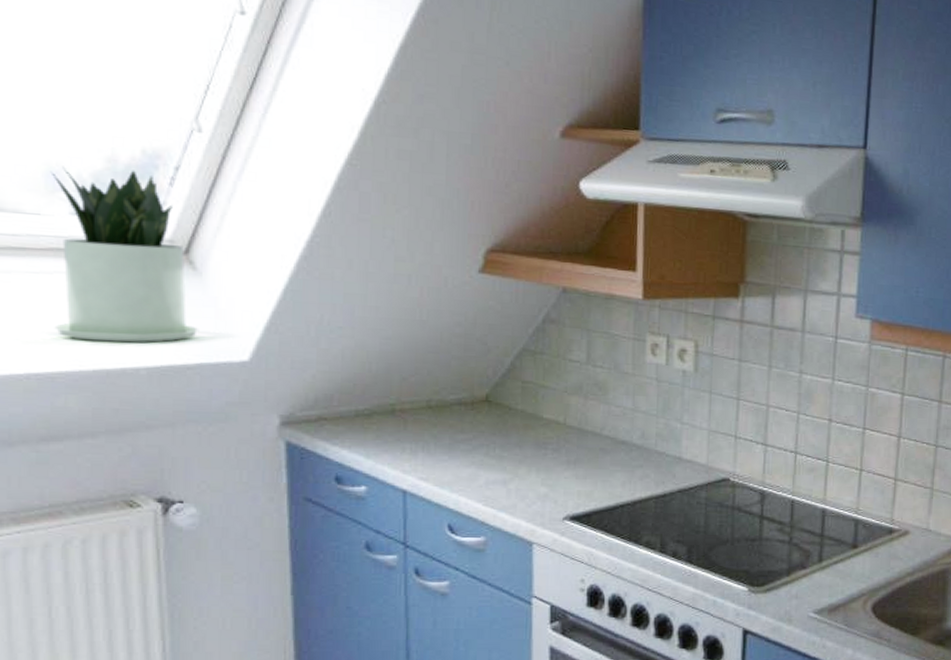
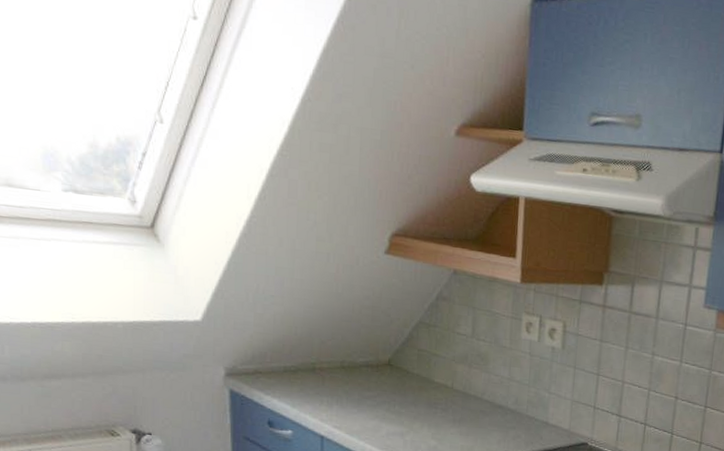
planter: present [52,166,199,343] -> none [48,149,163,302]

